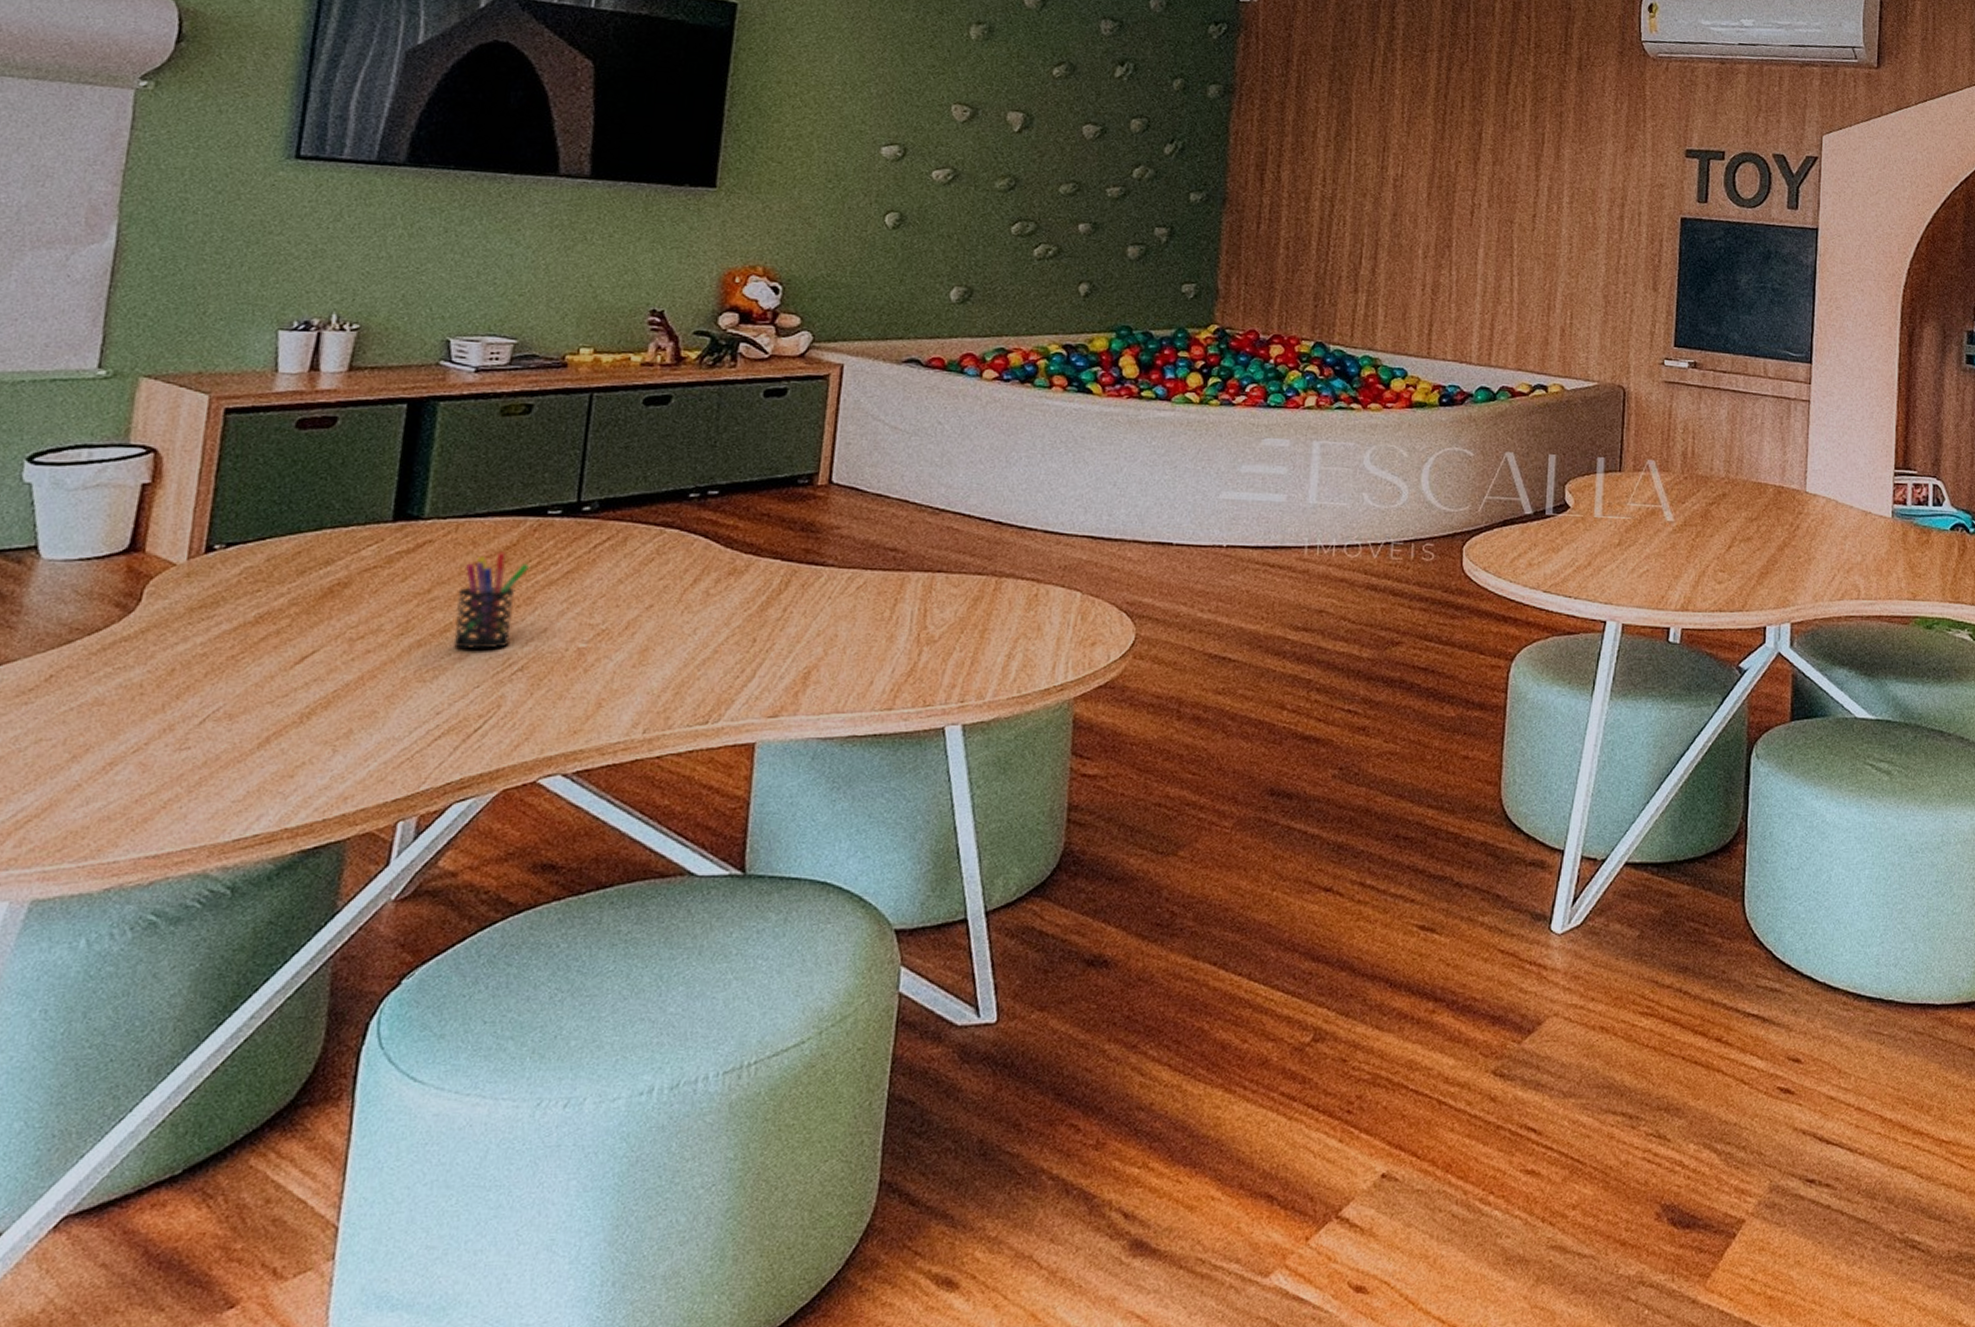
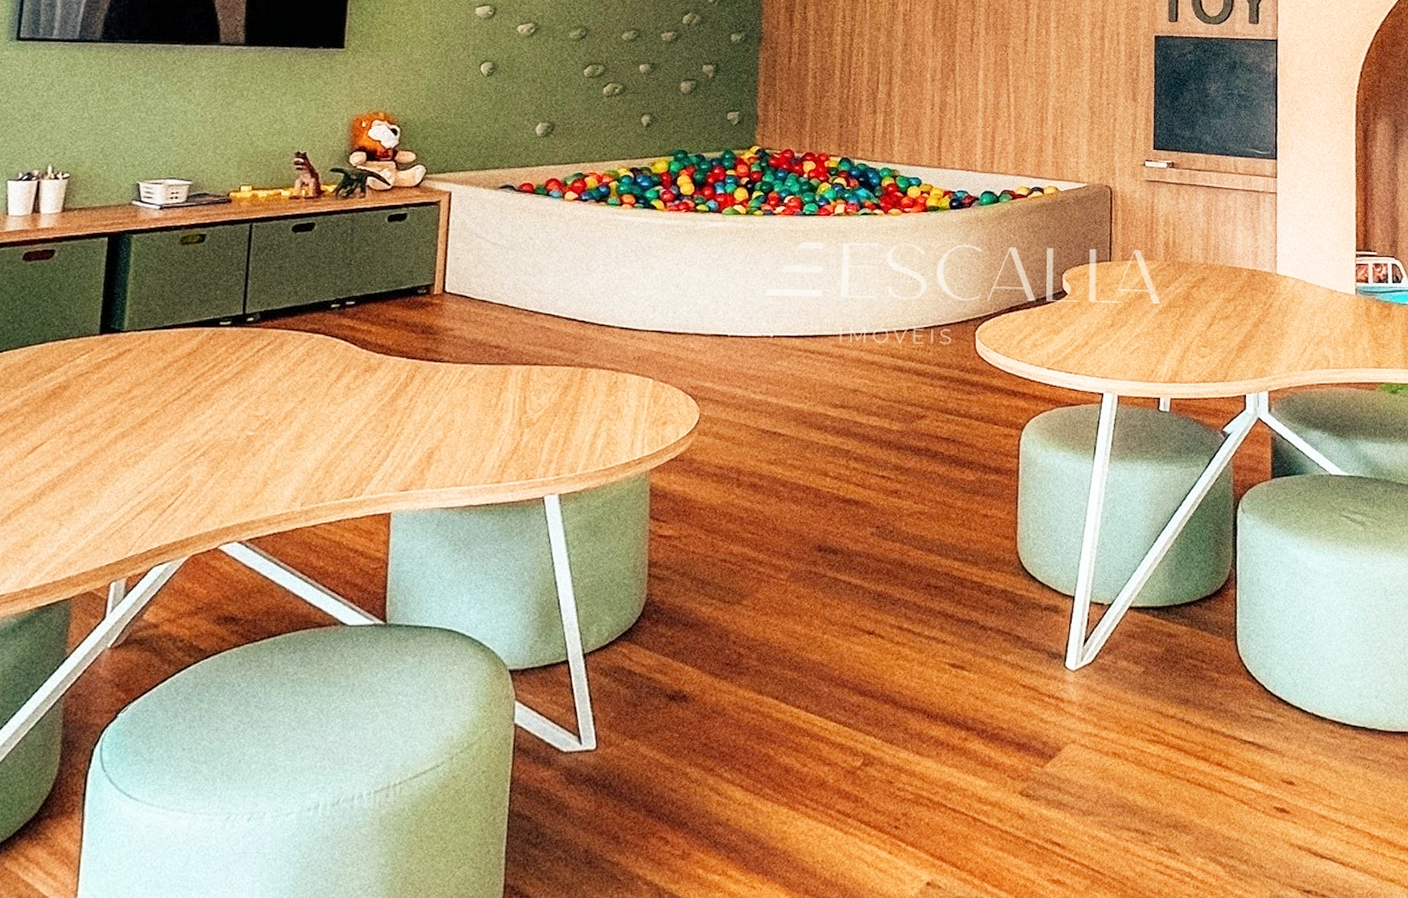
pen holder: present [453,552,530,649] -> none [149,357,208,438]

